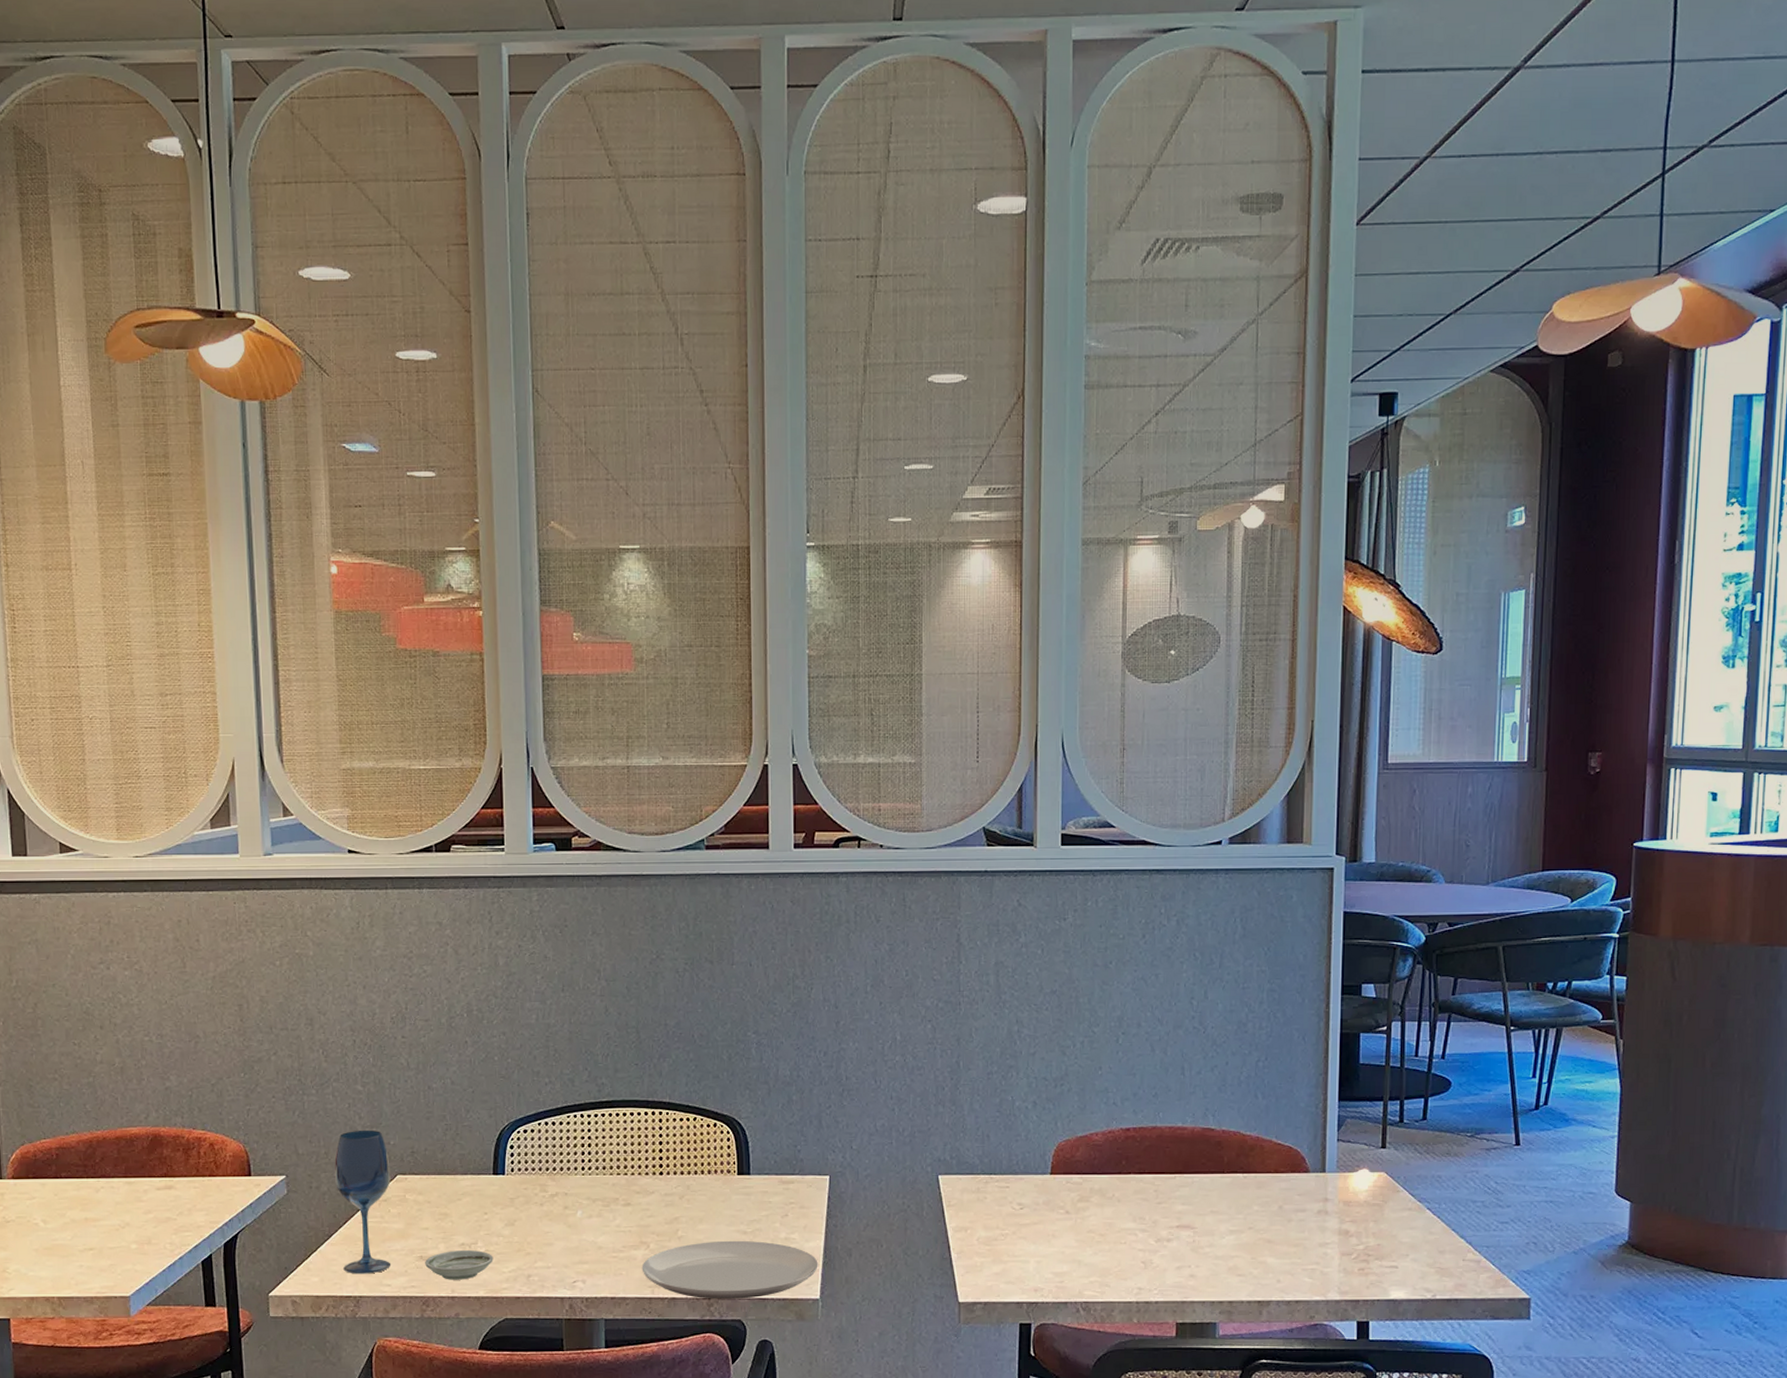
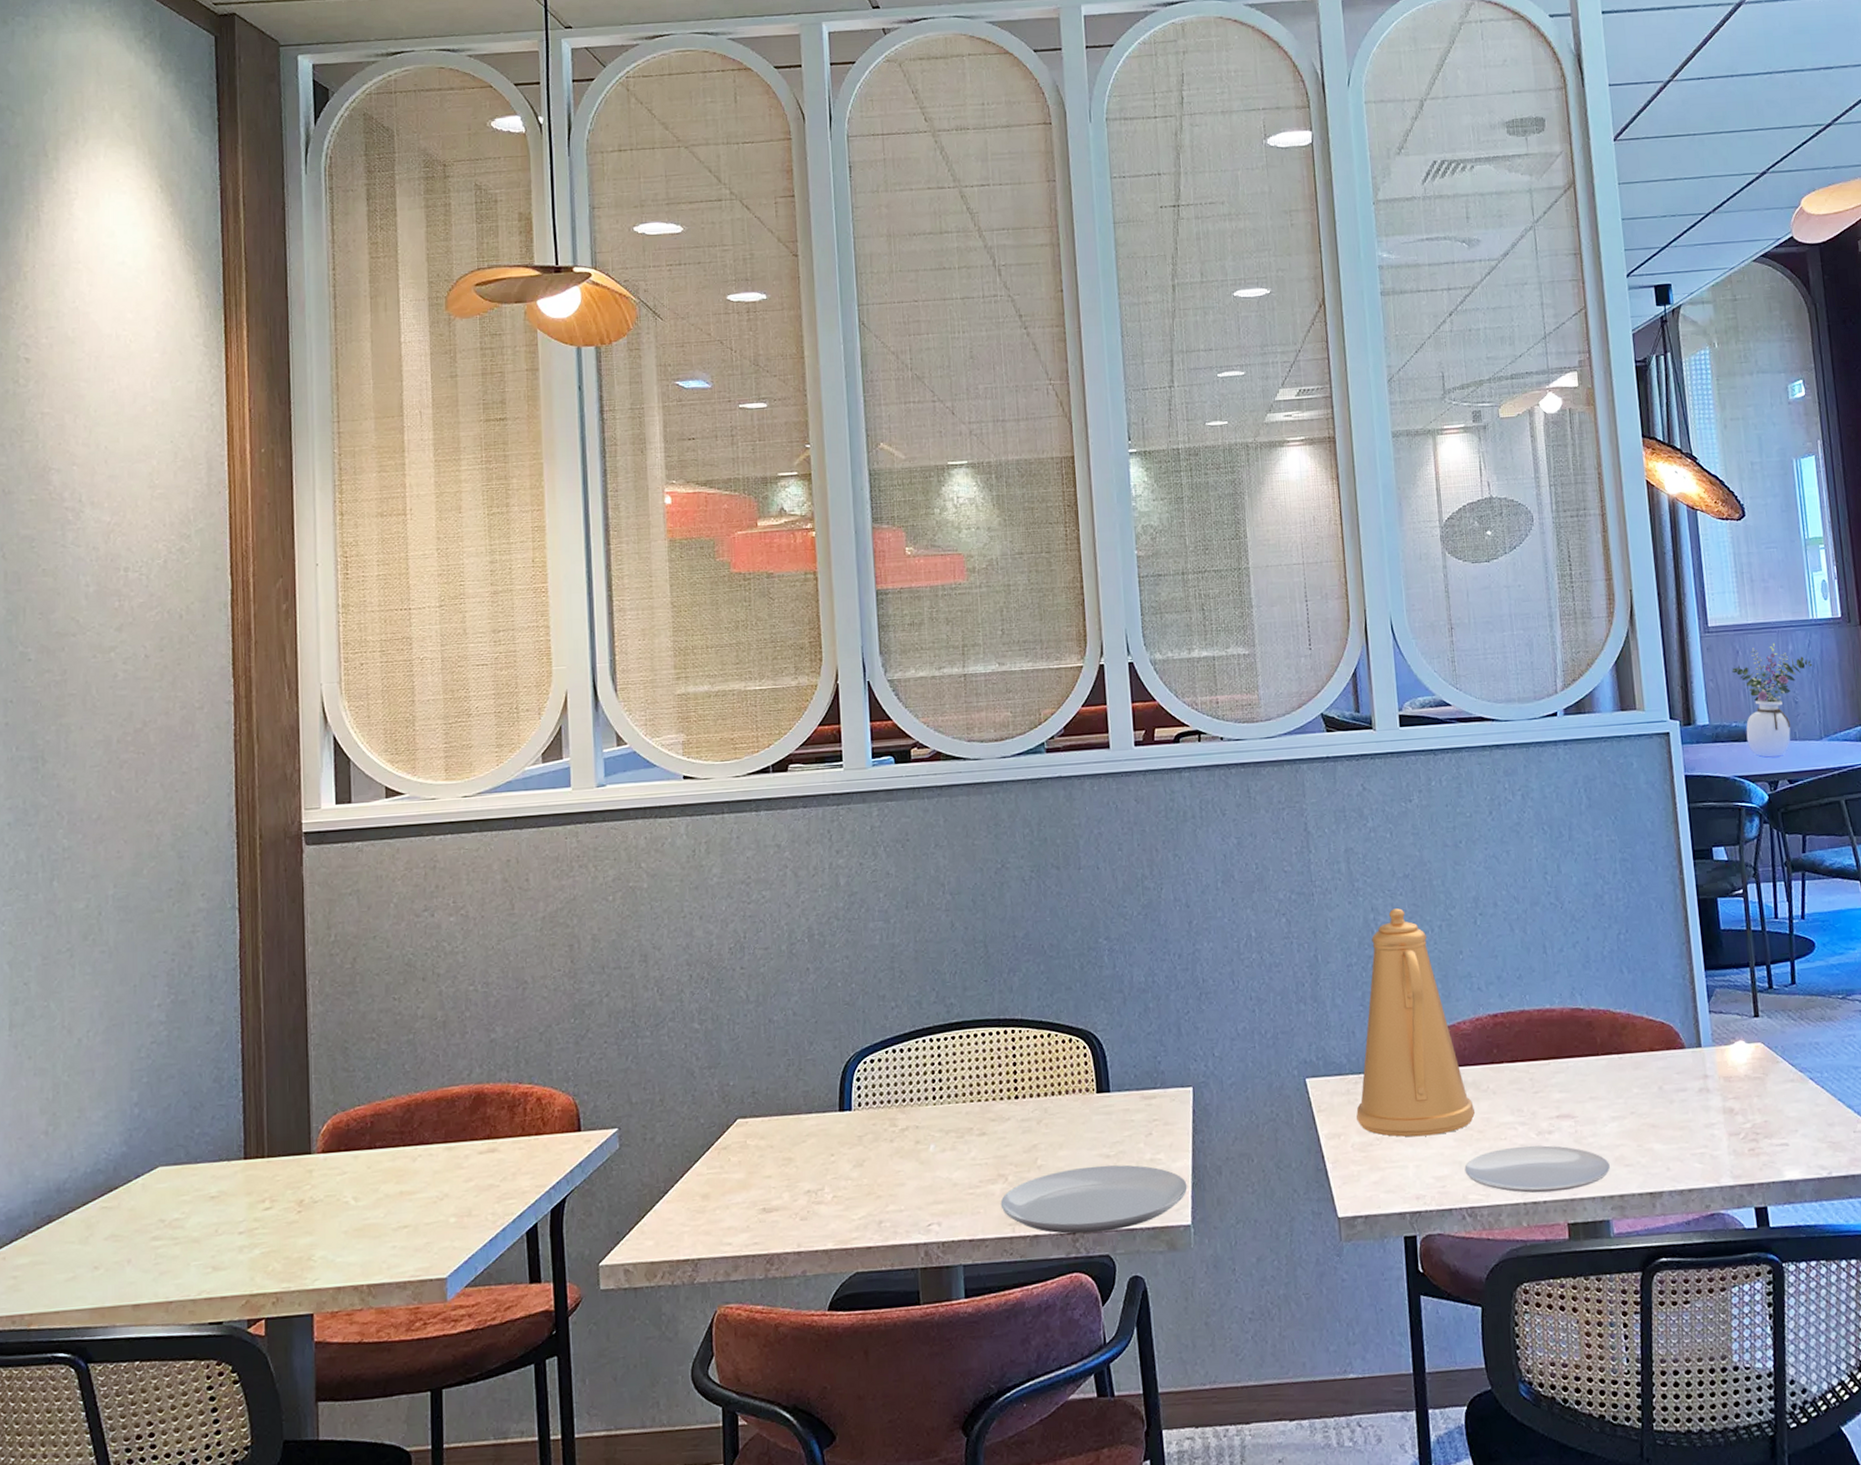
wineglass: present [334,1129,391,1274] -> none [670,1071,732,1234]
saucer: present [425,1249,494,1280] -> none [768,1197,842,1233]
coffee pot: none [984,1022,1099,1235] -> present [1356,908,1476,1137]
plate: none [1083,1251,1223,1294] -> present [1464,1145,1610,1193]
bouquet: none [1406,784,1490,900] -> present [1732,643,1813,758]

